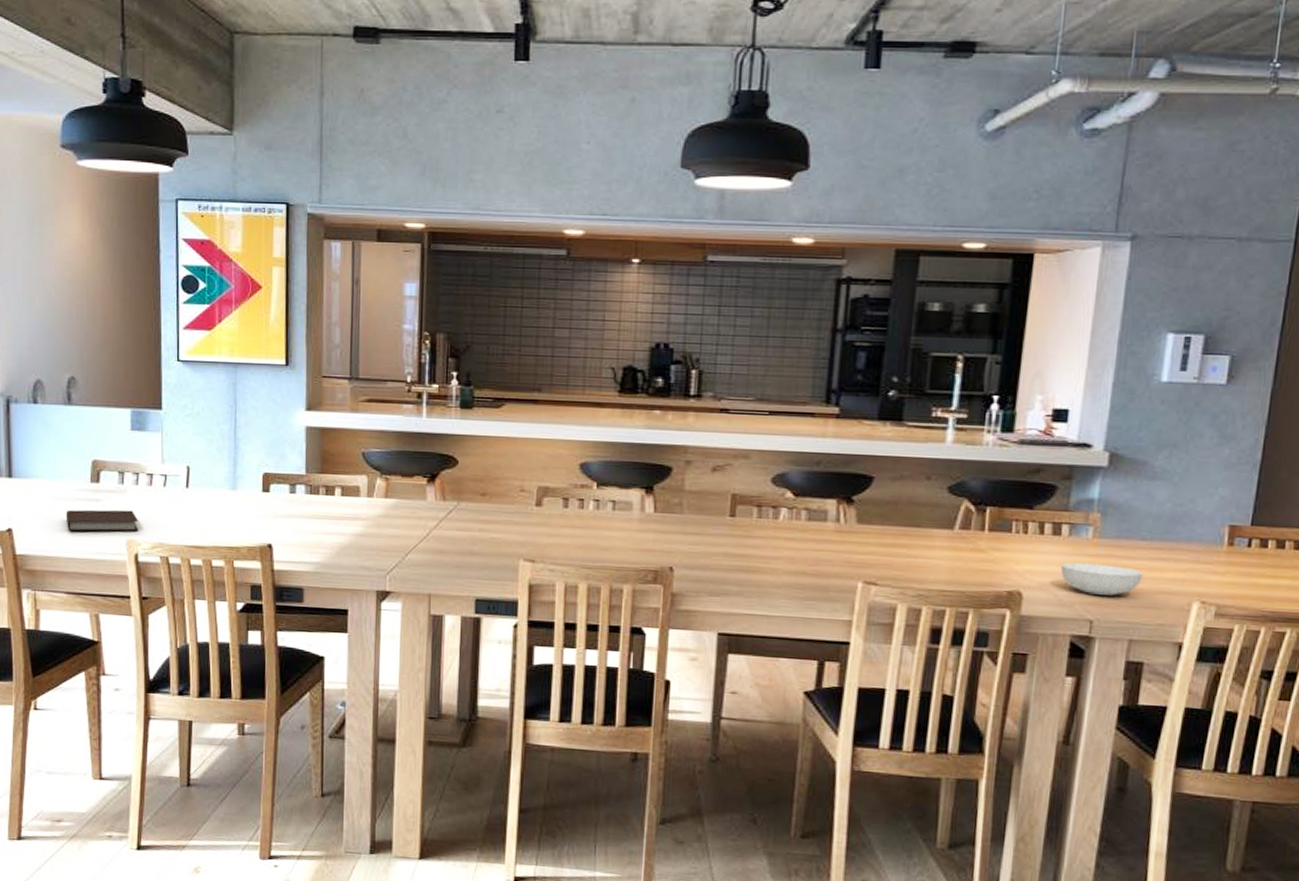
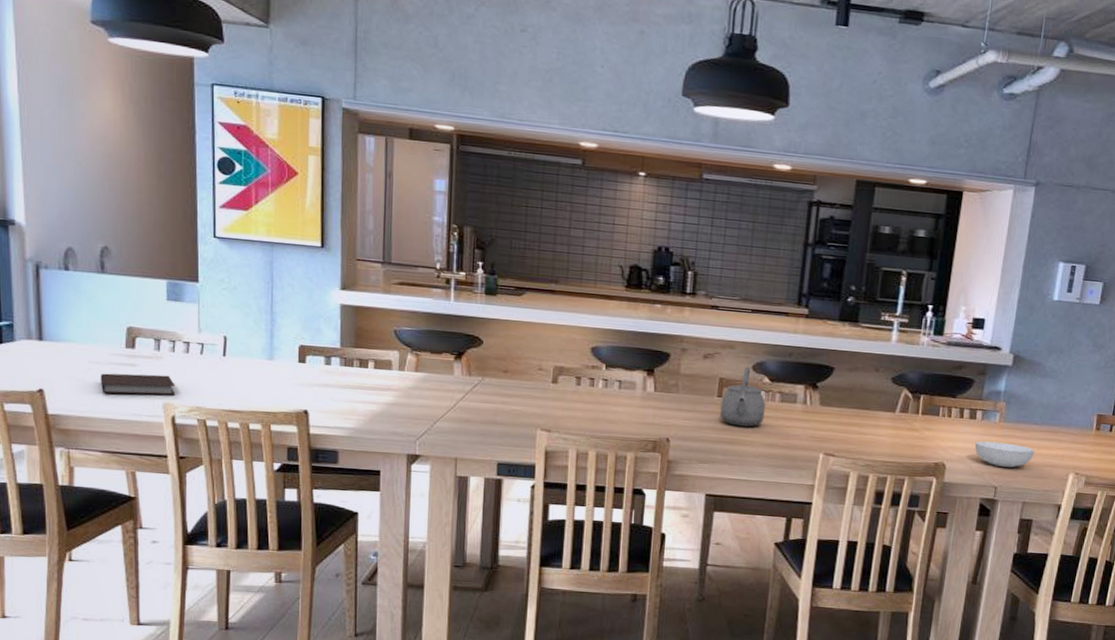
tea kettle: none [733,478,789,552] -> present [720,366,766,427]

